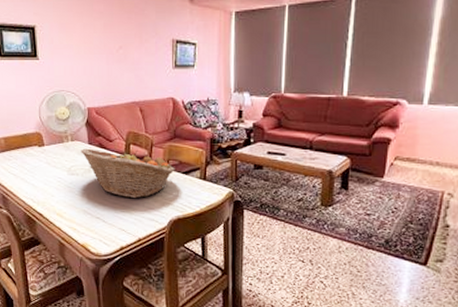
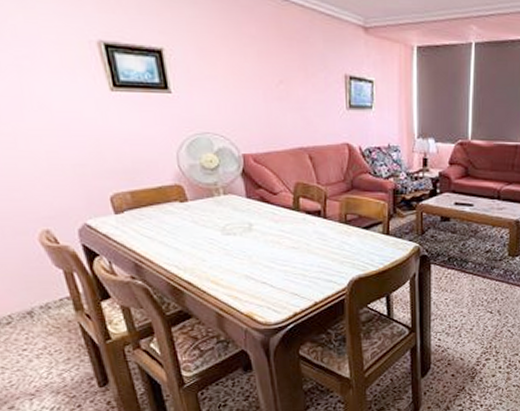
fruit basket: present [81,148,175,199] -> none [237,203,354,259]

